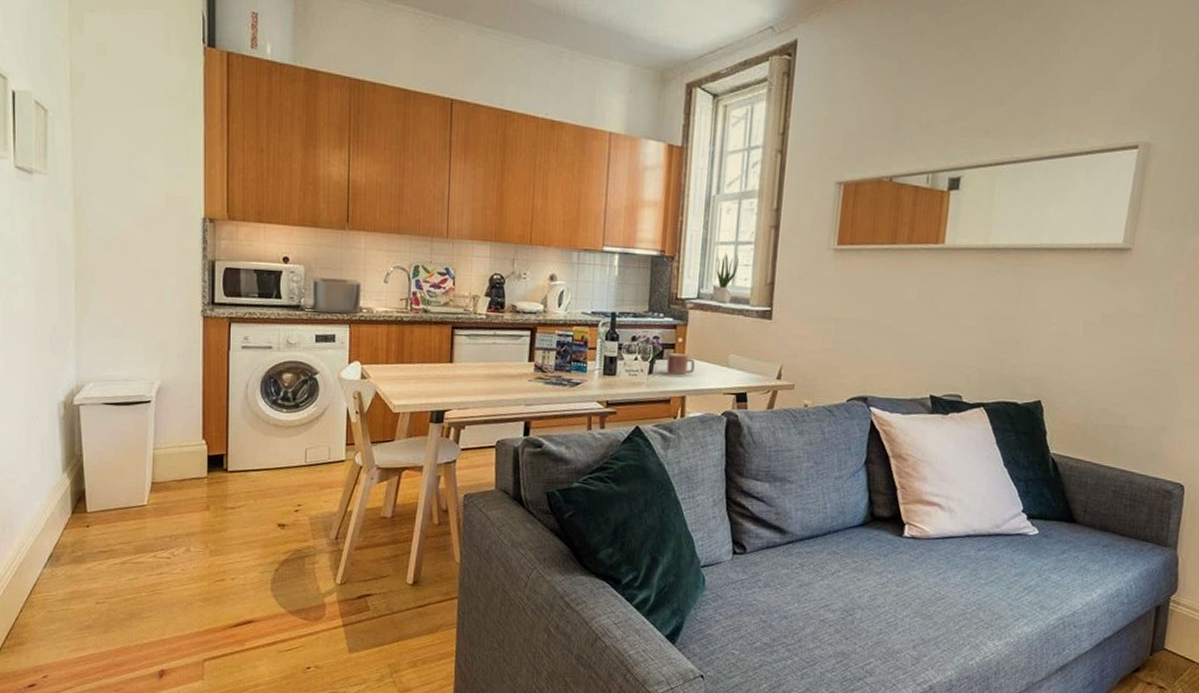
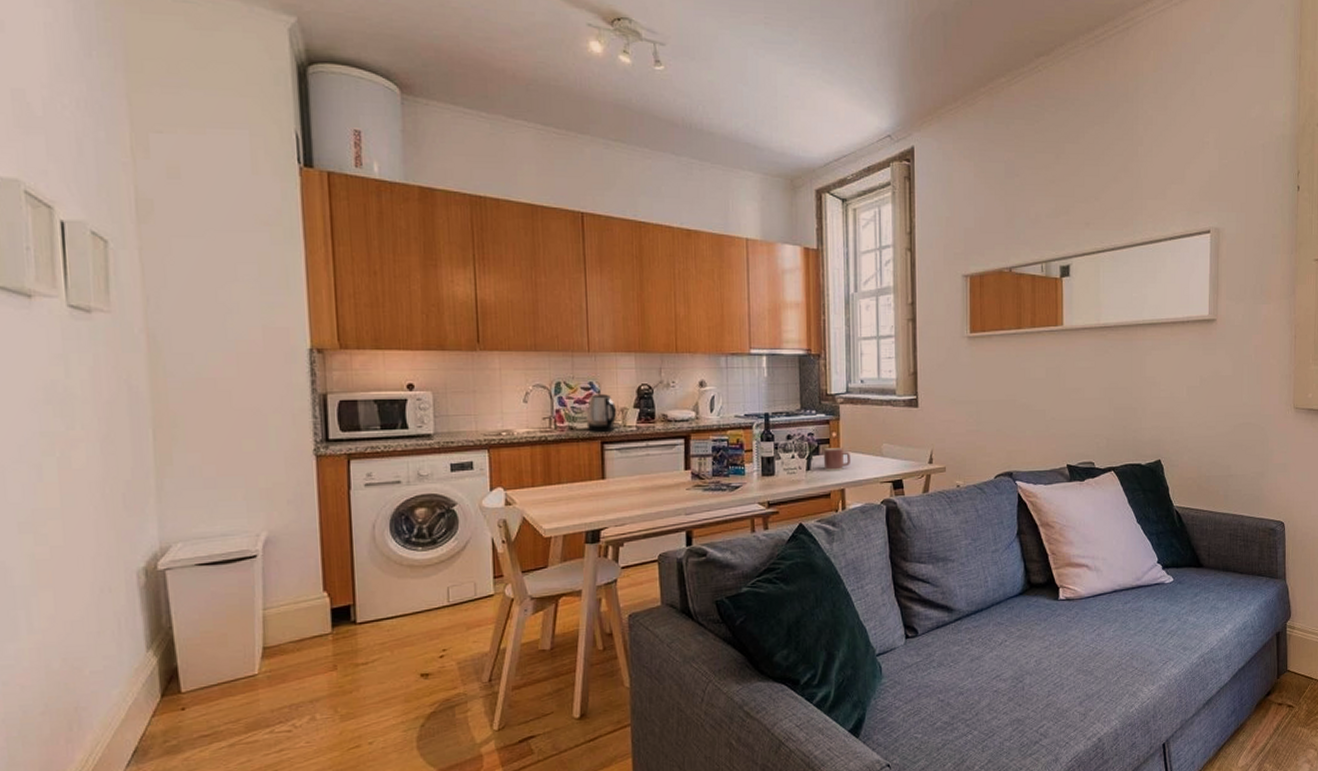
toaster: present [309,277,363,315] -> none [441,401,502,441]
kettle: none [439,279,469,319] -> present [586,393,617,433]
potted plant: present [713,252,739,305] -> none [861,346,882,397]

